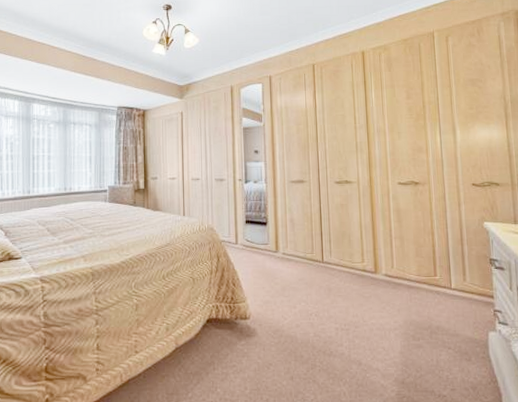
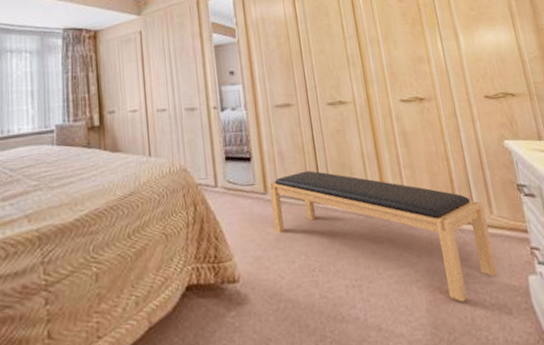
bench: none [280,236,463,348] -> present [269,170,497,302]

